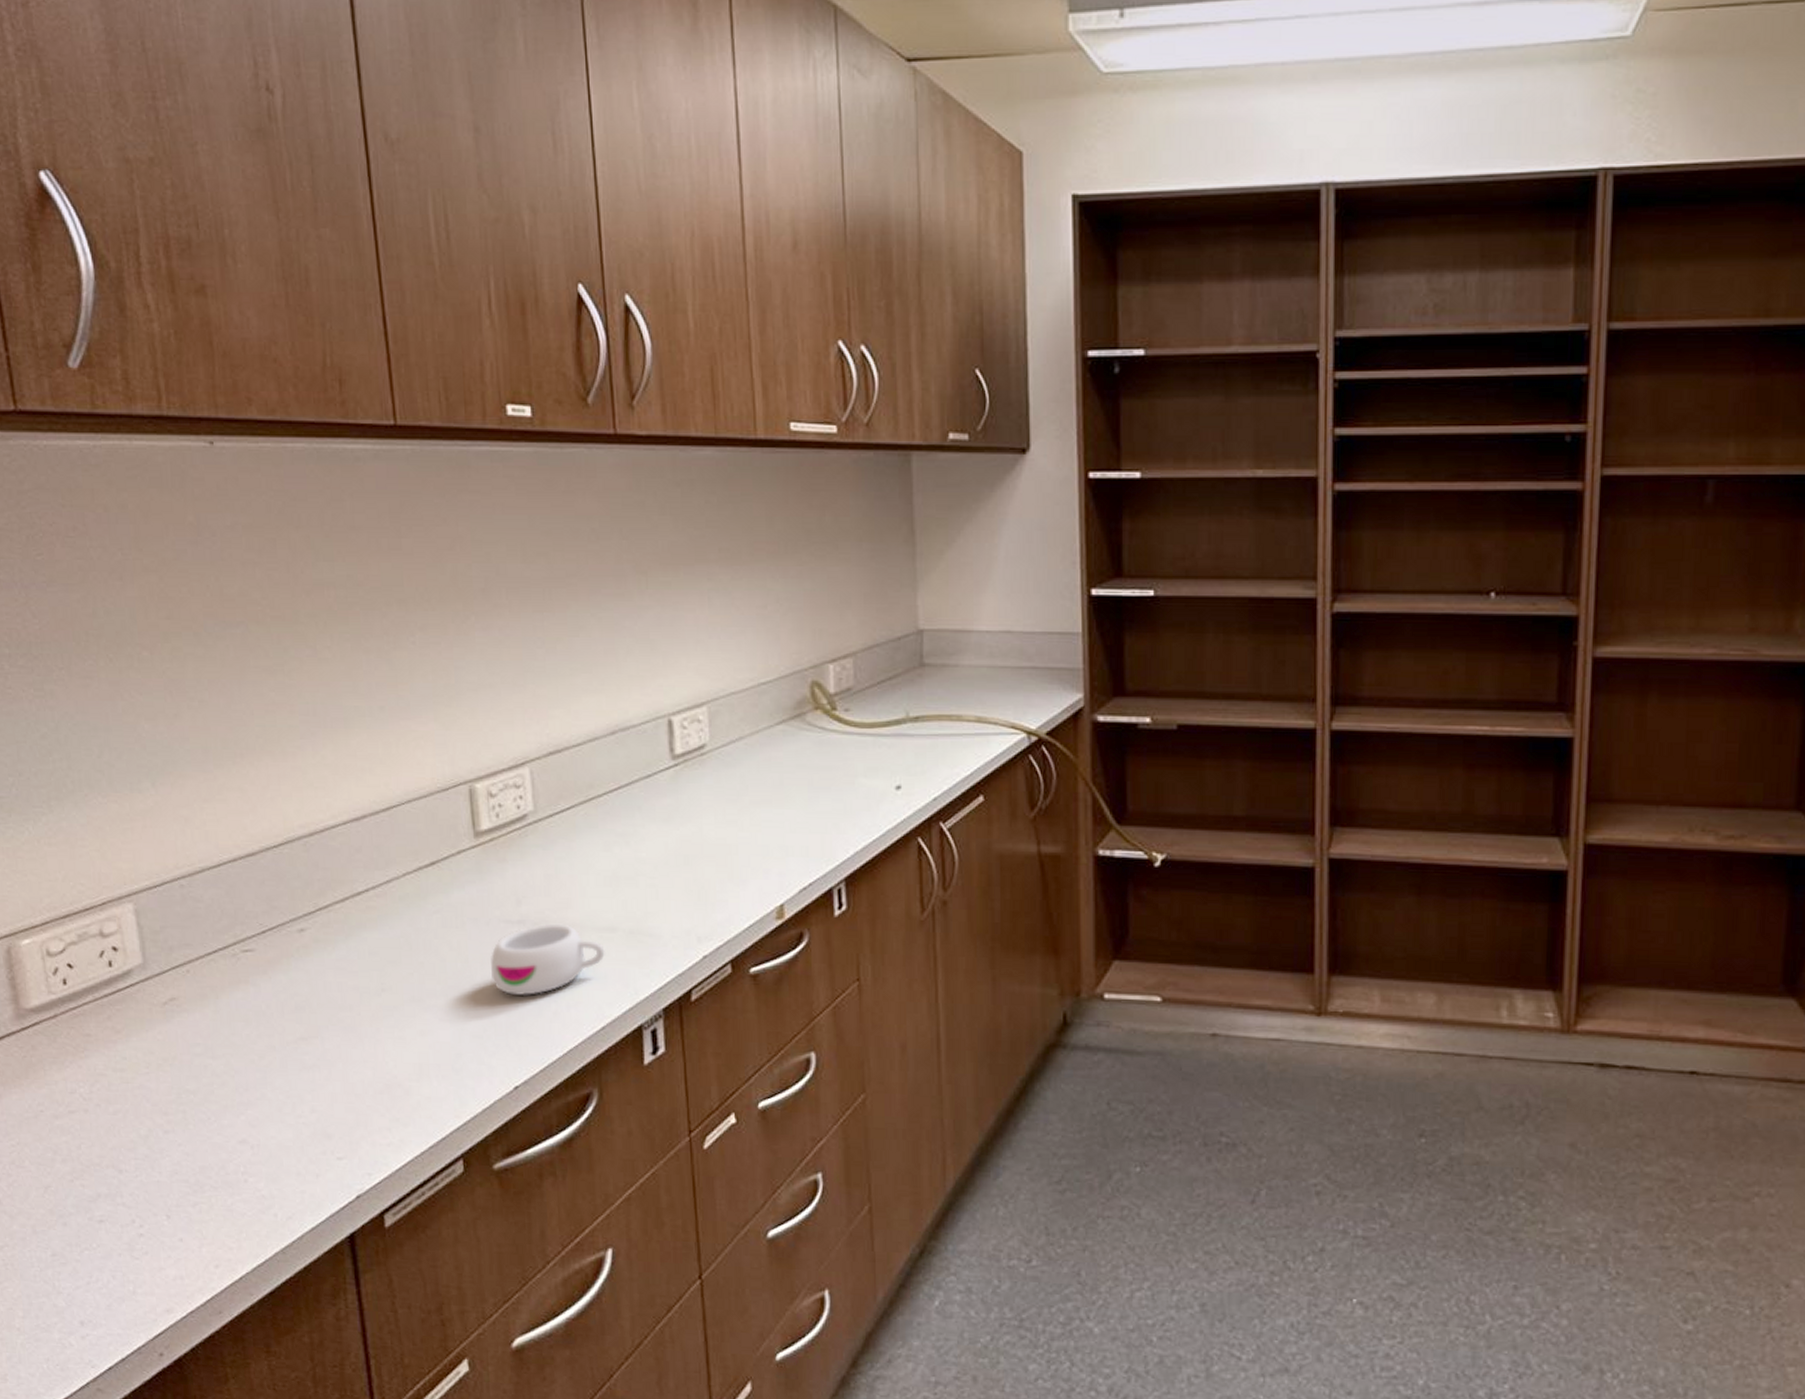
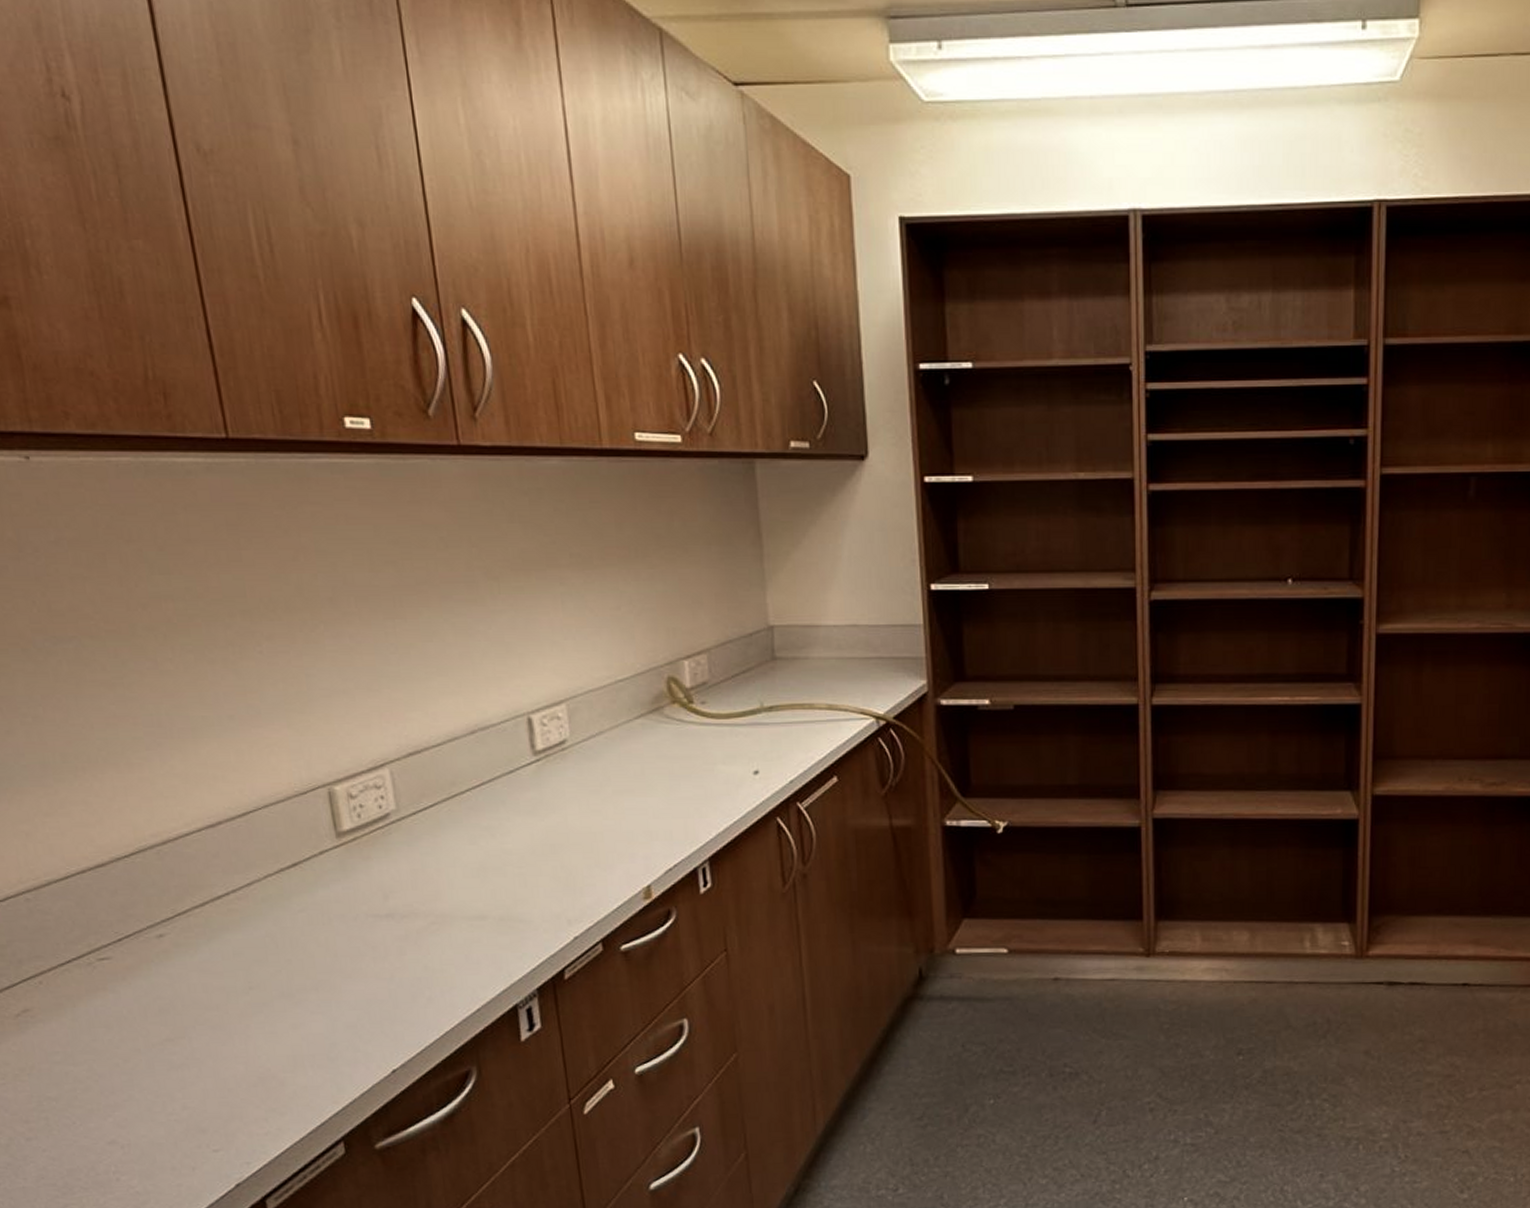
mug: present [491,923,605,995] -> none [360,915,476,985]

